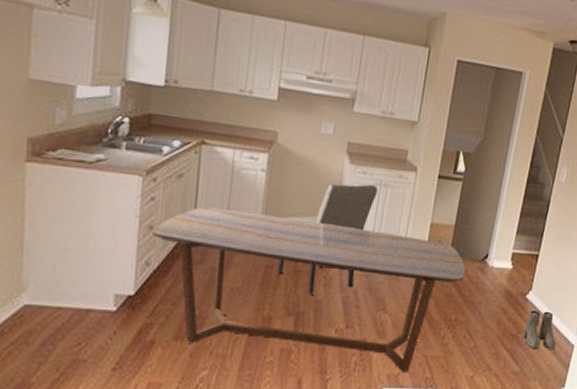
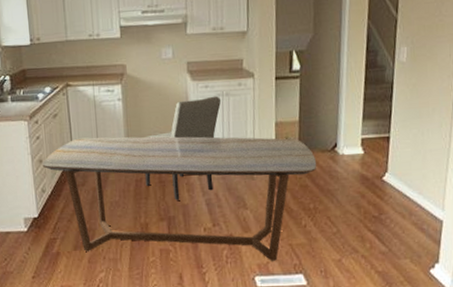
boots: present [524,310,556,350] -> none [386,190,423,229]

